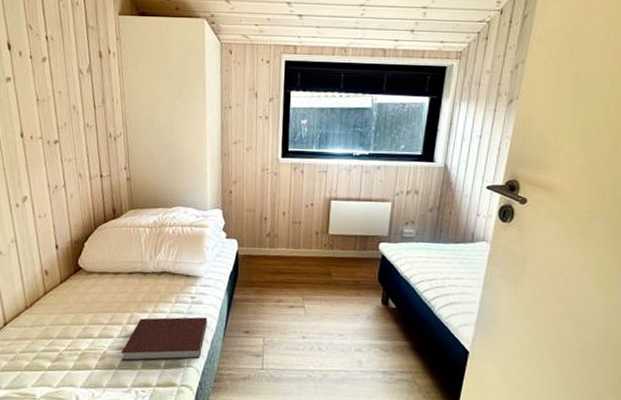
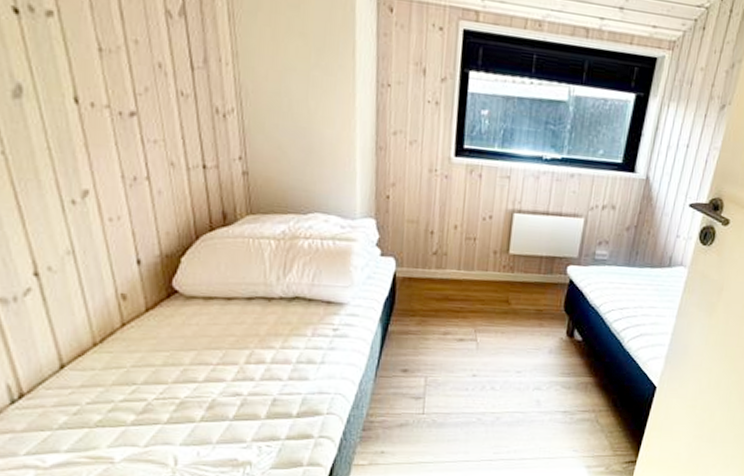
notebook: present [121,317,208,362] -> none [237,353,355,410]

